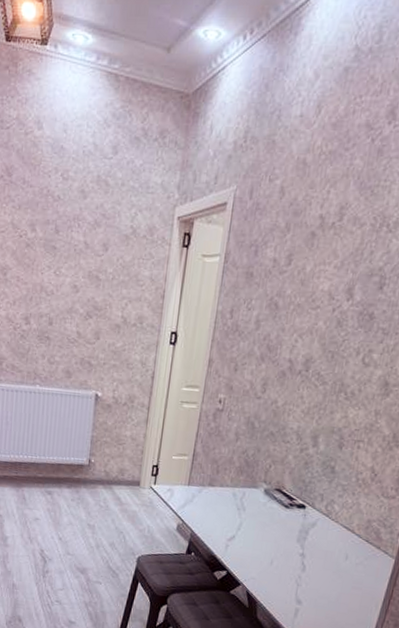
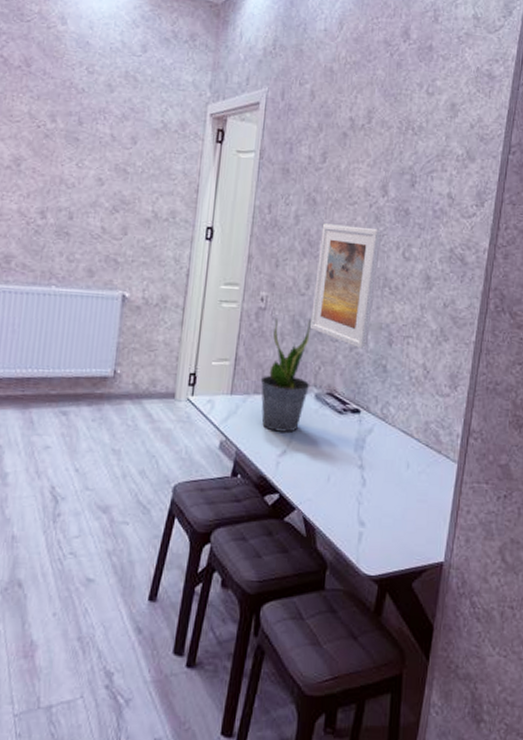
potted plant: none [214,418,265,521] -> present [260,317,311,433]
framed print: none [264,328,343,451] -> present [310,223,381,349]

